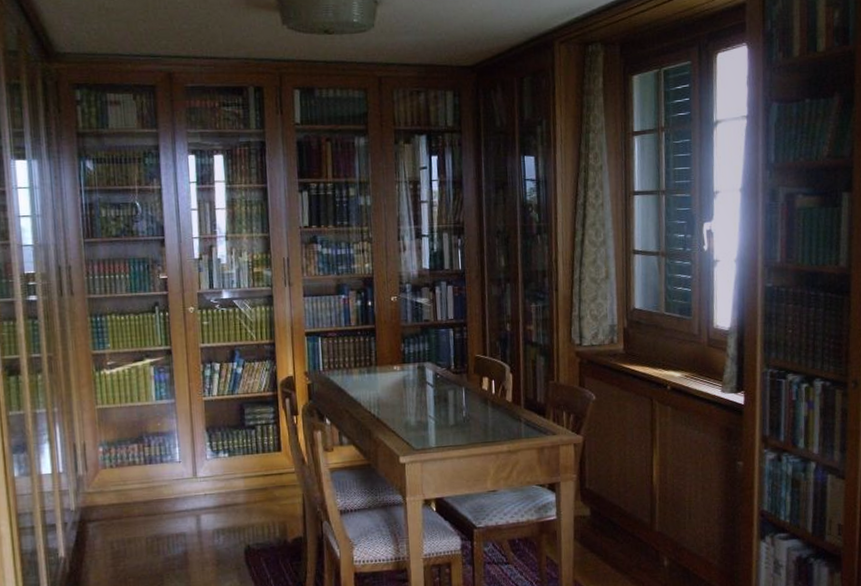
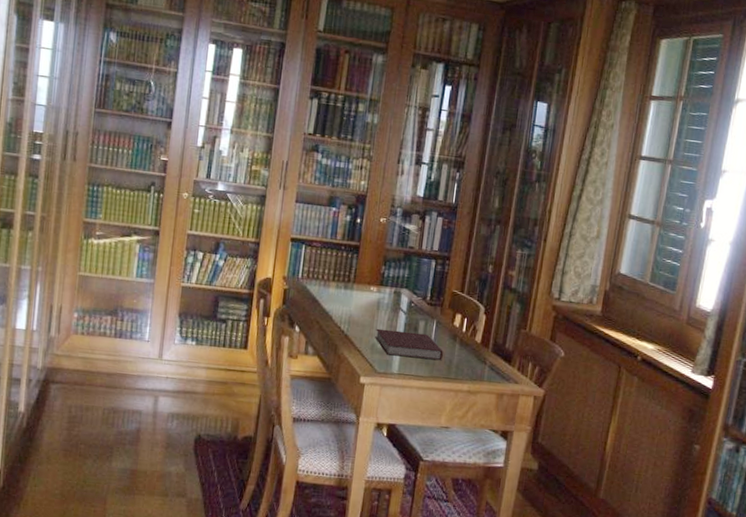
notebook: none [406,402,477,431] -> present [375,328,443,361]

